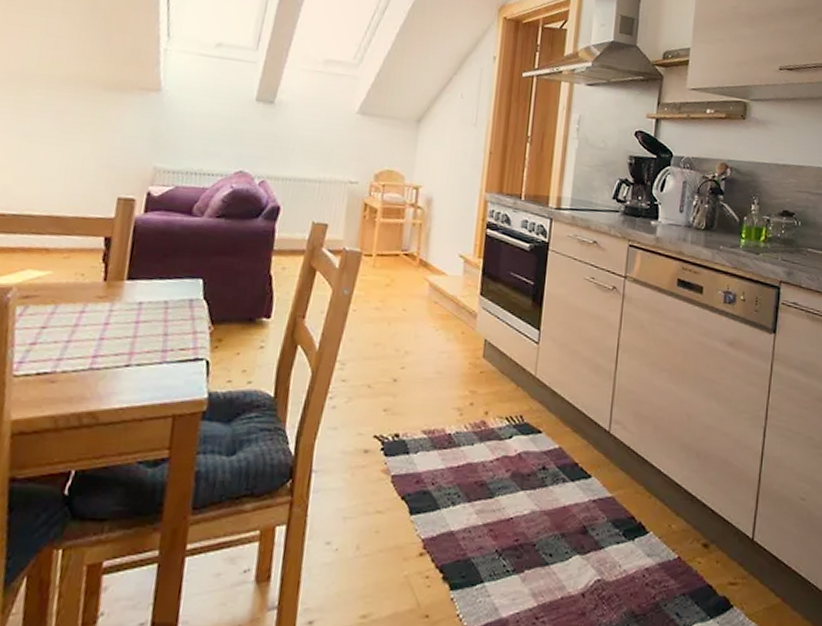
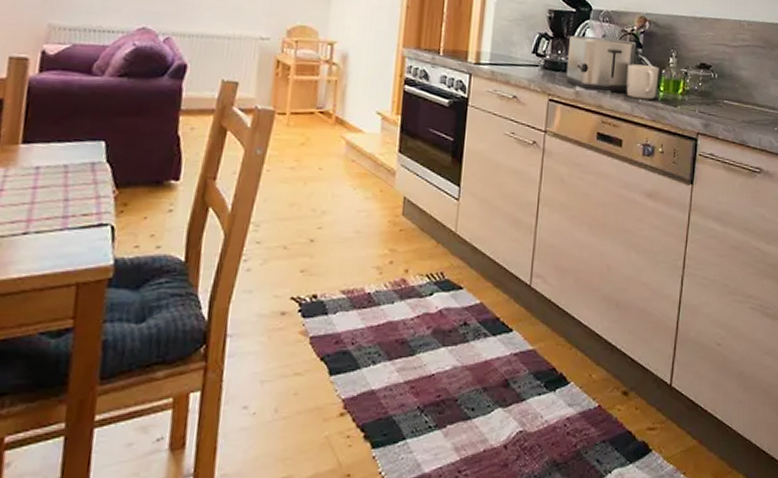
toaster: none [646,181,718,239] -> present [566,35,637,93]
mug: none [707,210,741,246] -> present [626,64,659,99]

